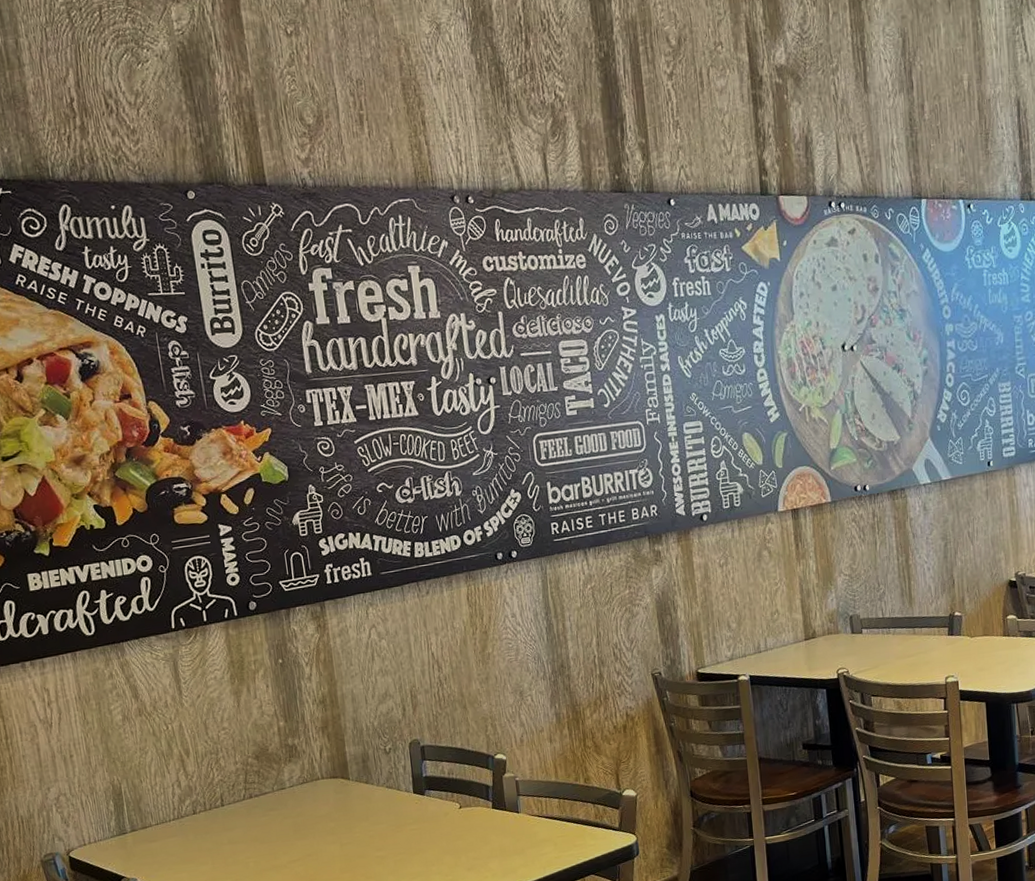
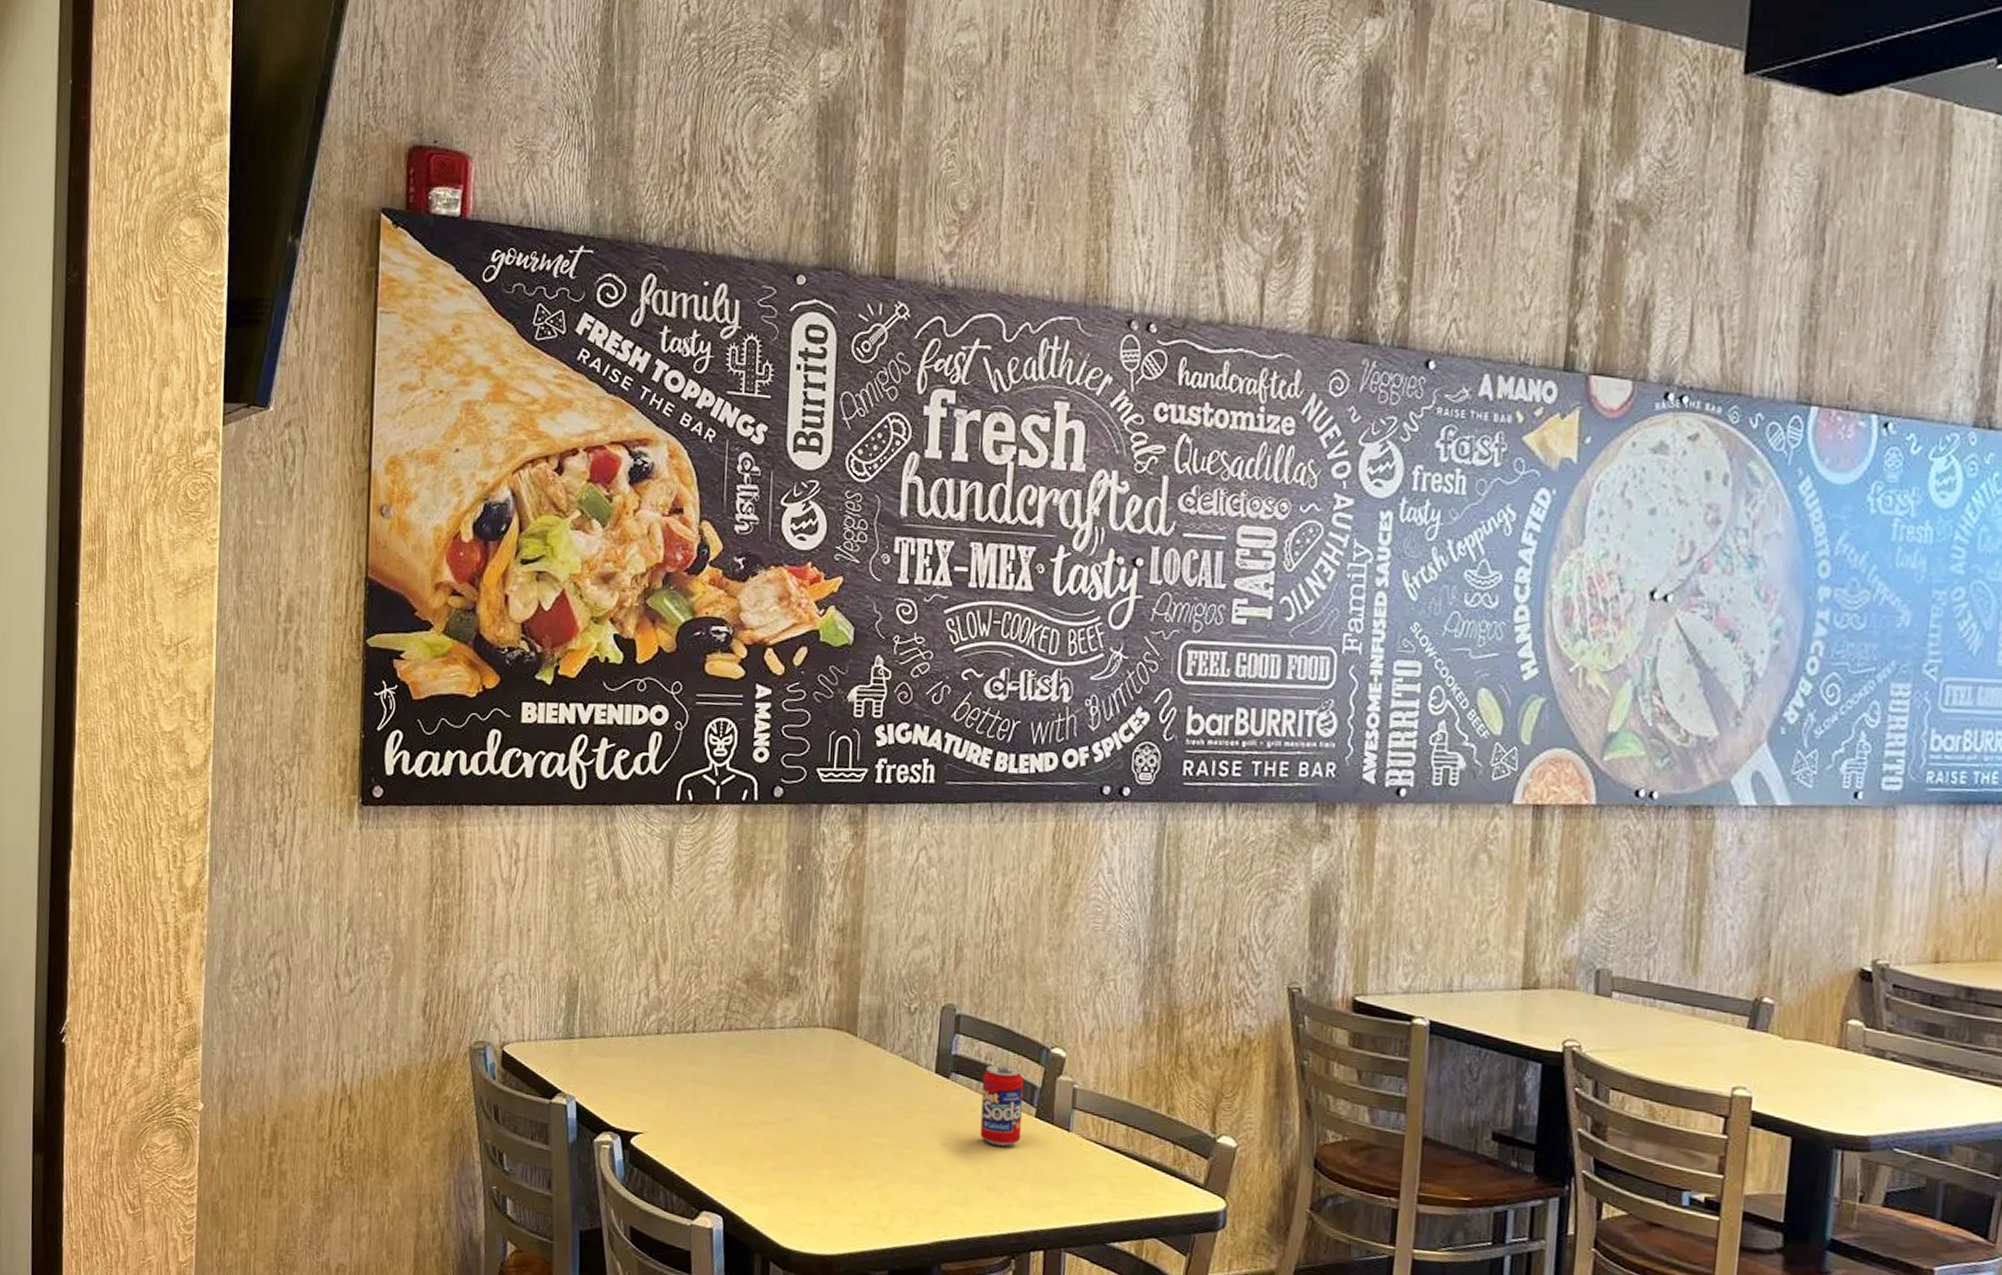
beverage can: none [449,775,485,837] -> present [980,1064,1024,1147]

